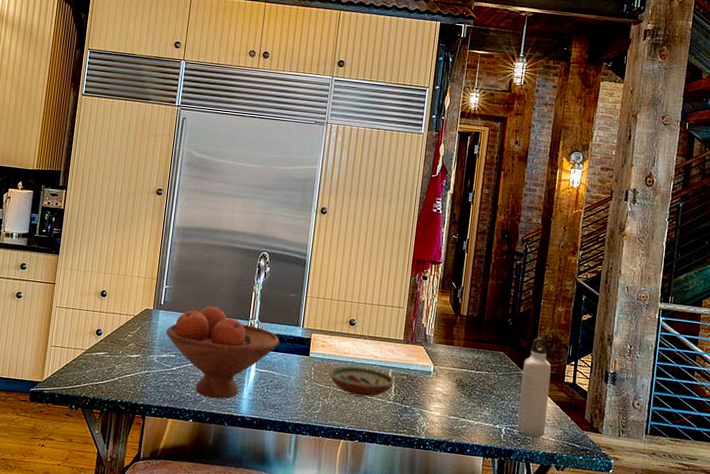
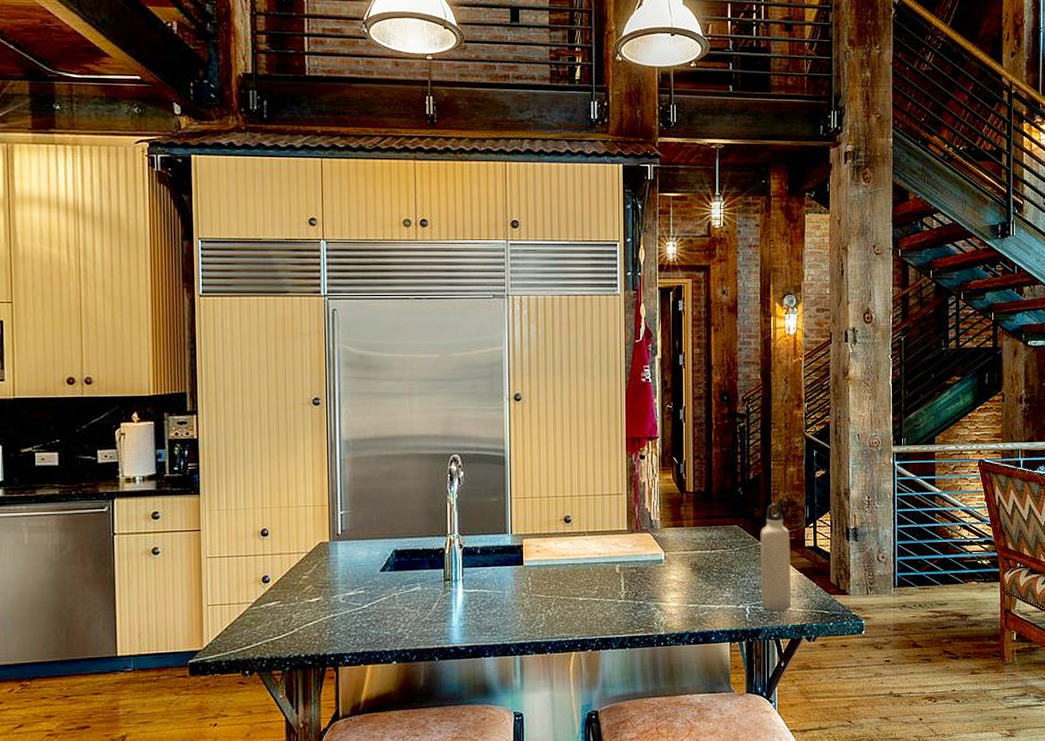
fruit bowl: present [166,306,280,399] -> none [349,526,487,633]
decorative bowl: present [328,366,395,398] -> none [547,567,624,602]

